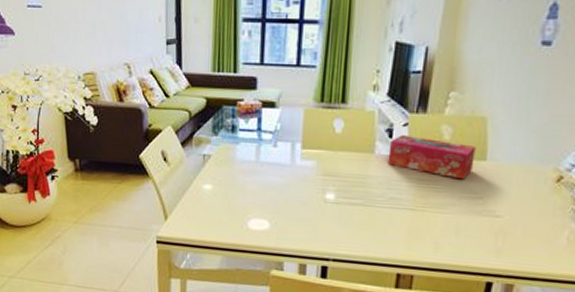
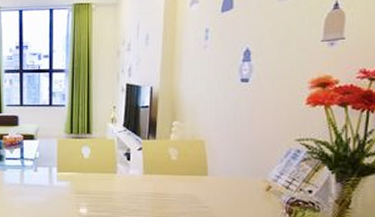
tissue box: present [387,135,476,180] -> none [128,158,198,192]

